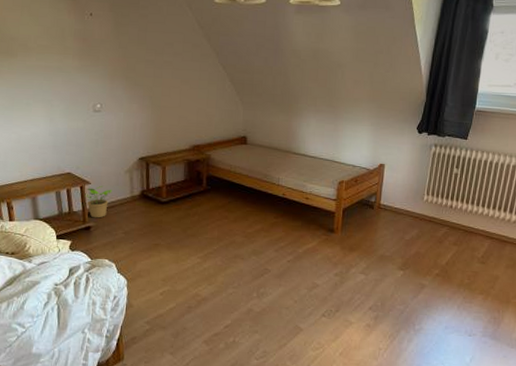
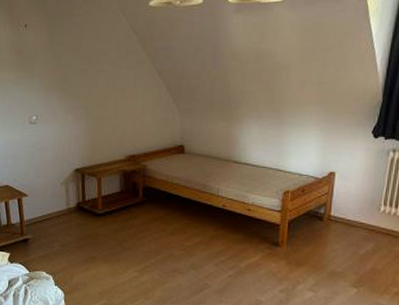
potted plant: present [84,186,113,218] -> none [22,198,49,231]

